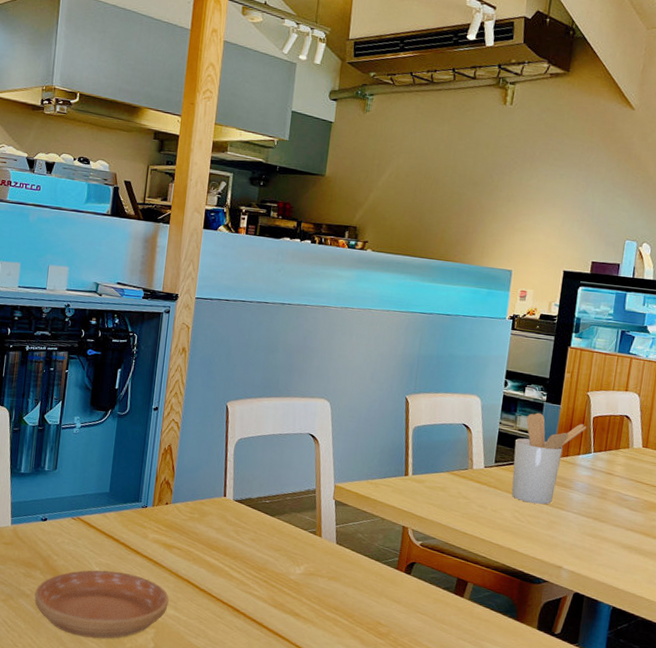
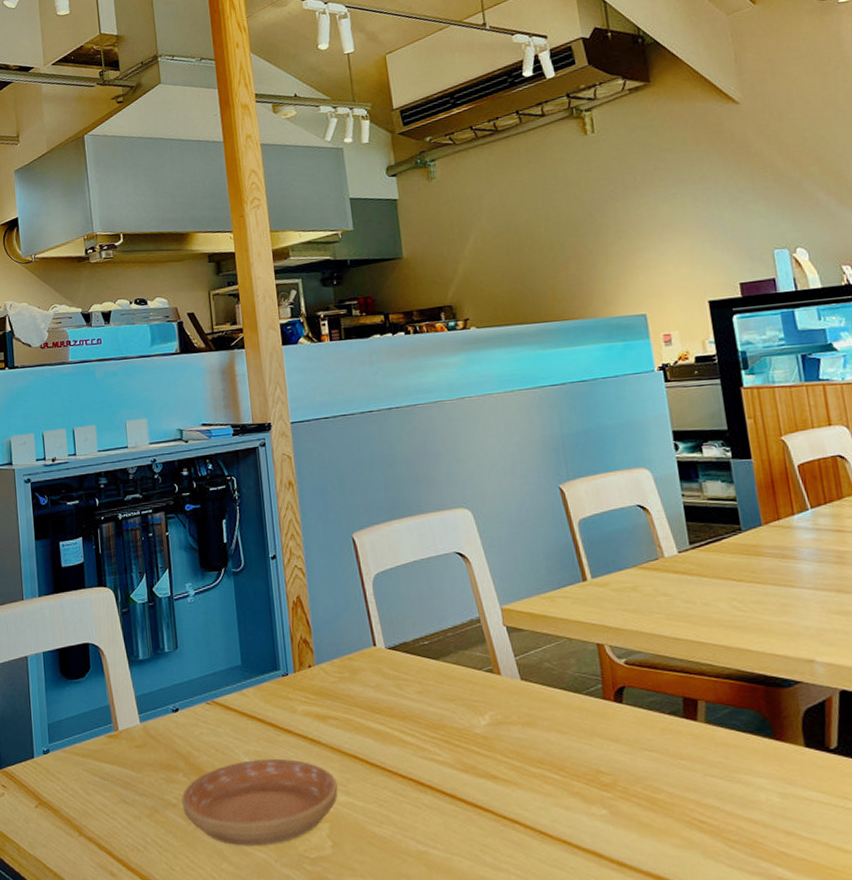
utensil holder: present [511,412,587,505] -> none [708,473,794,586]

